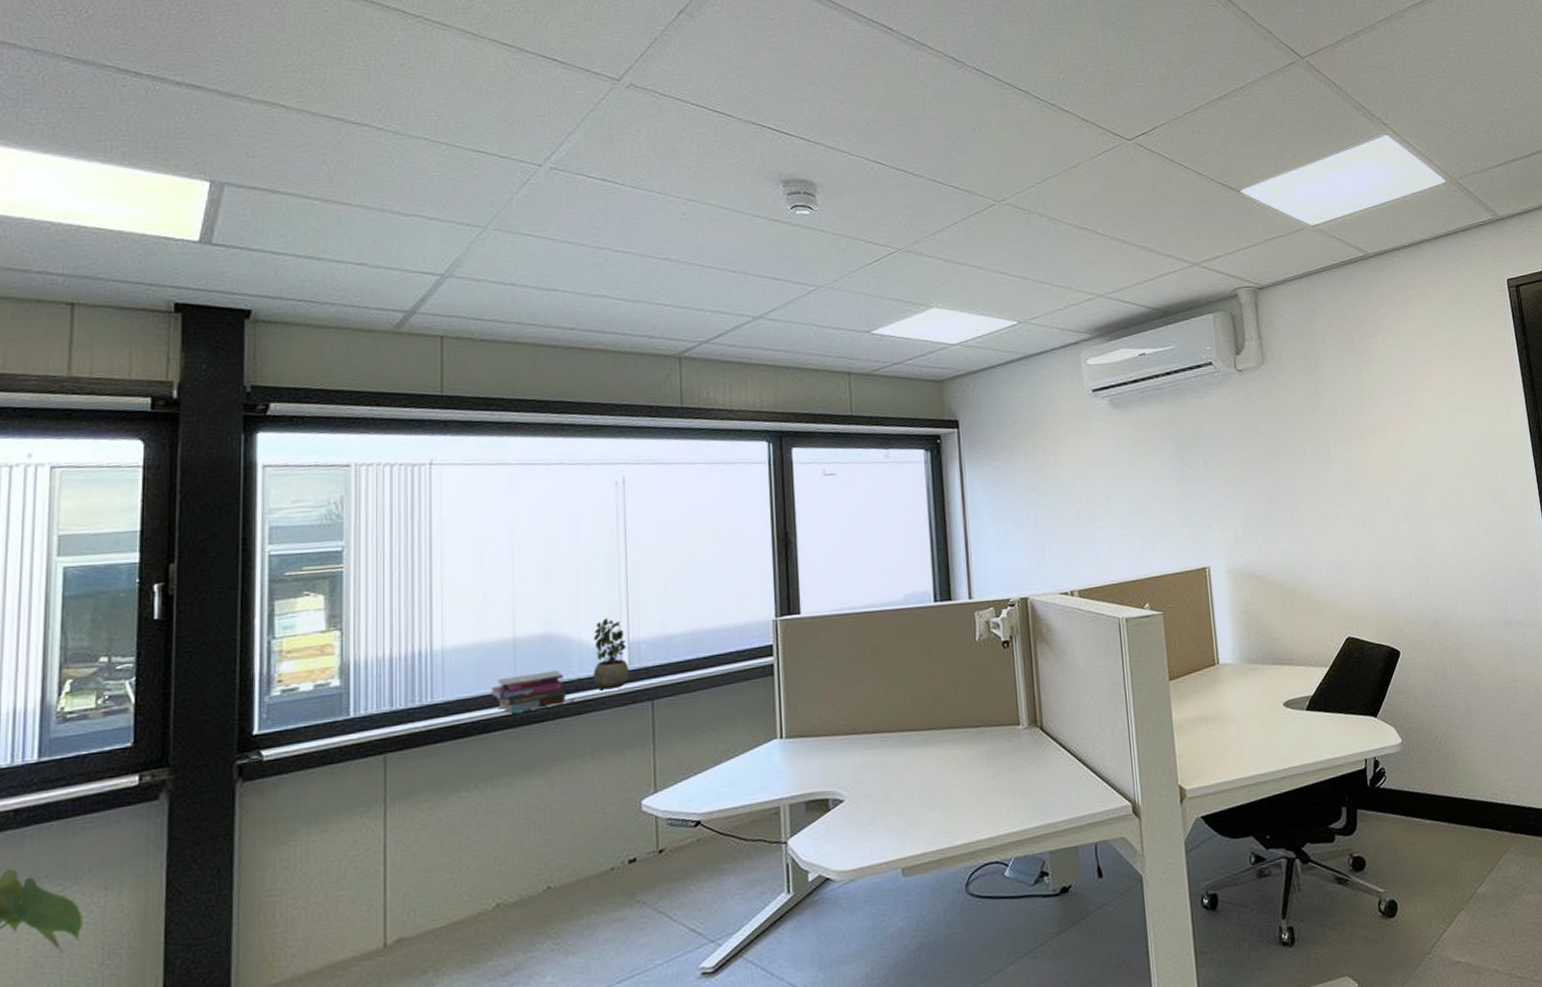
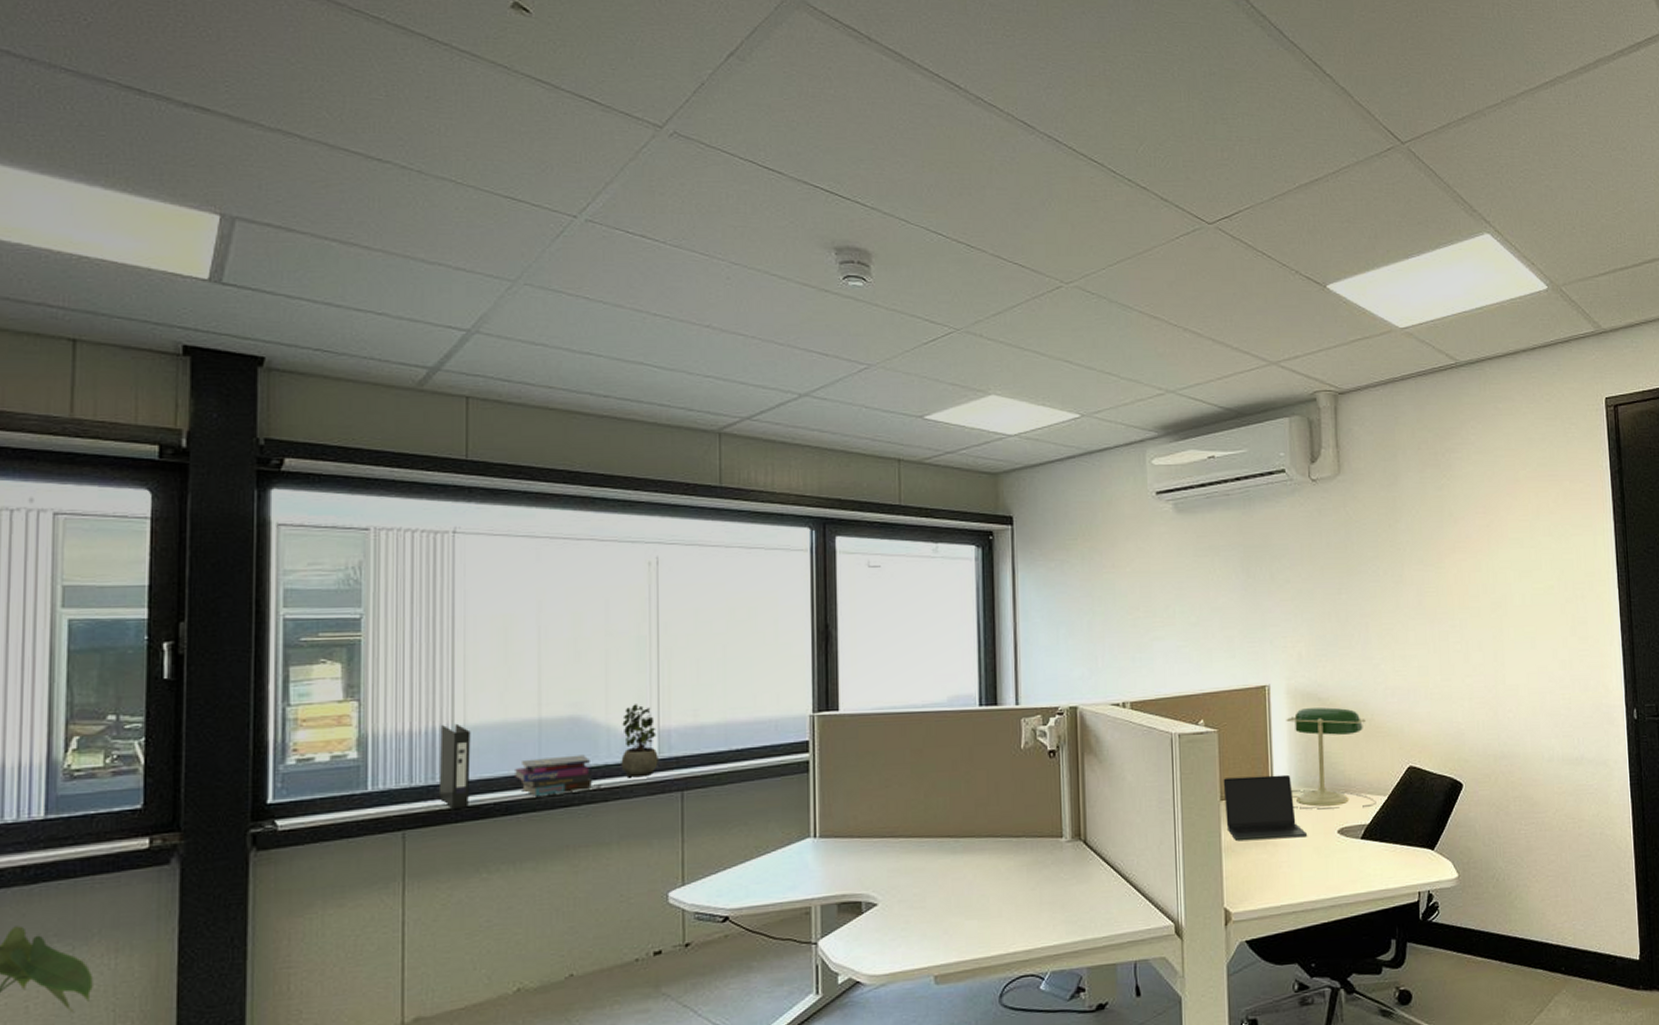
binder: none [418,646,449,730] -> present [438,723,471,809]
laptop: none [1170,651,1254,719] -> present [1223,774,1307,842]
desk lamp: none [1227,584,1319,685] -> present [1286,707,1376,810]

